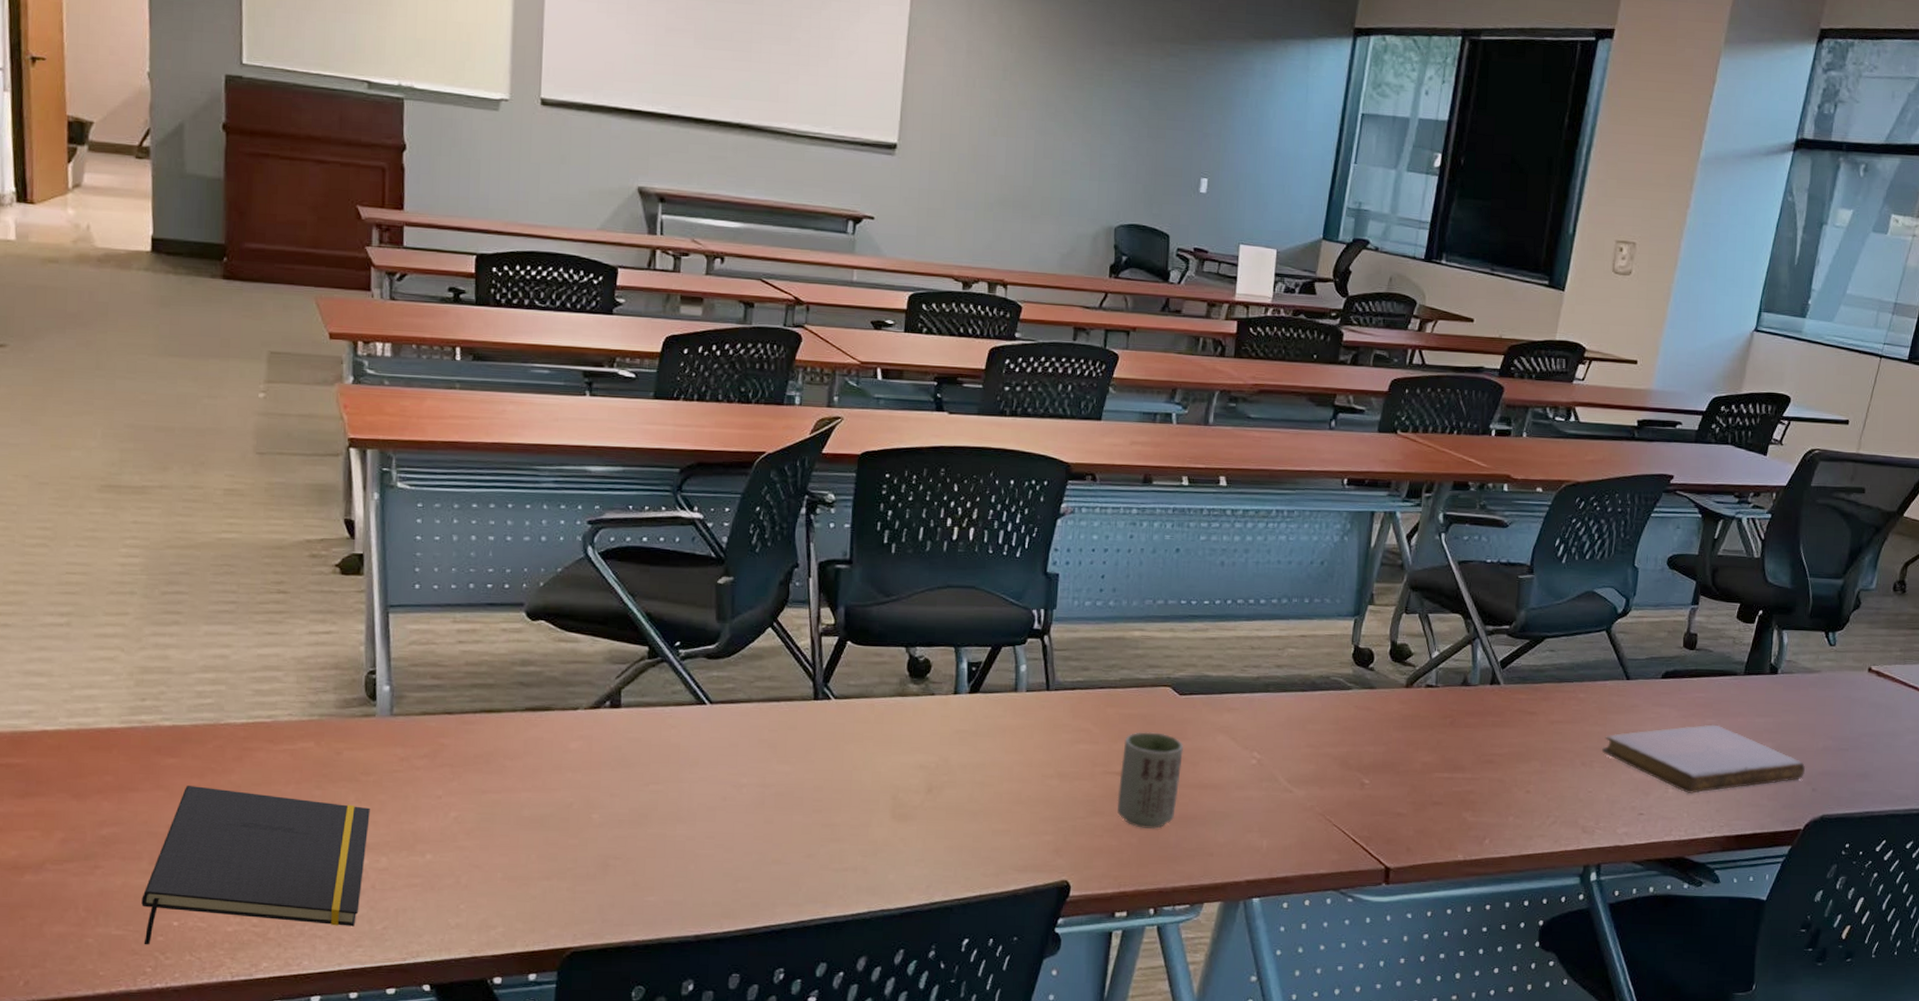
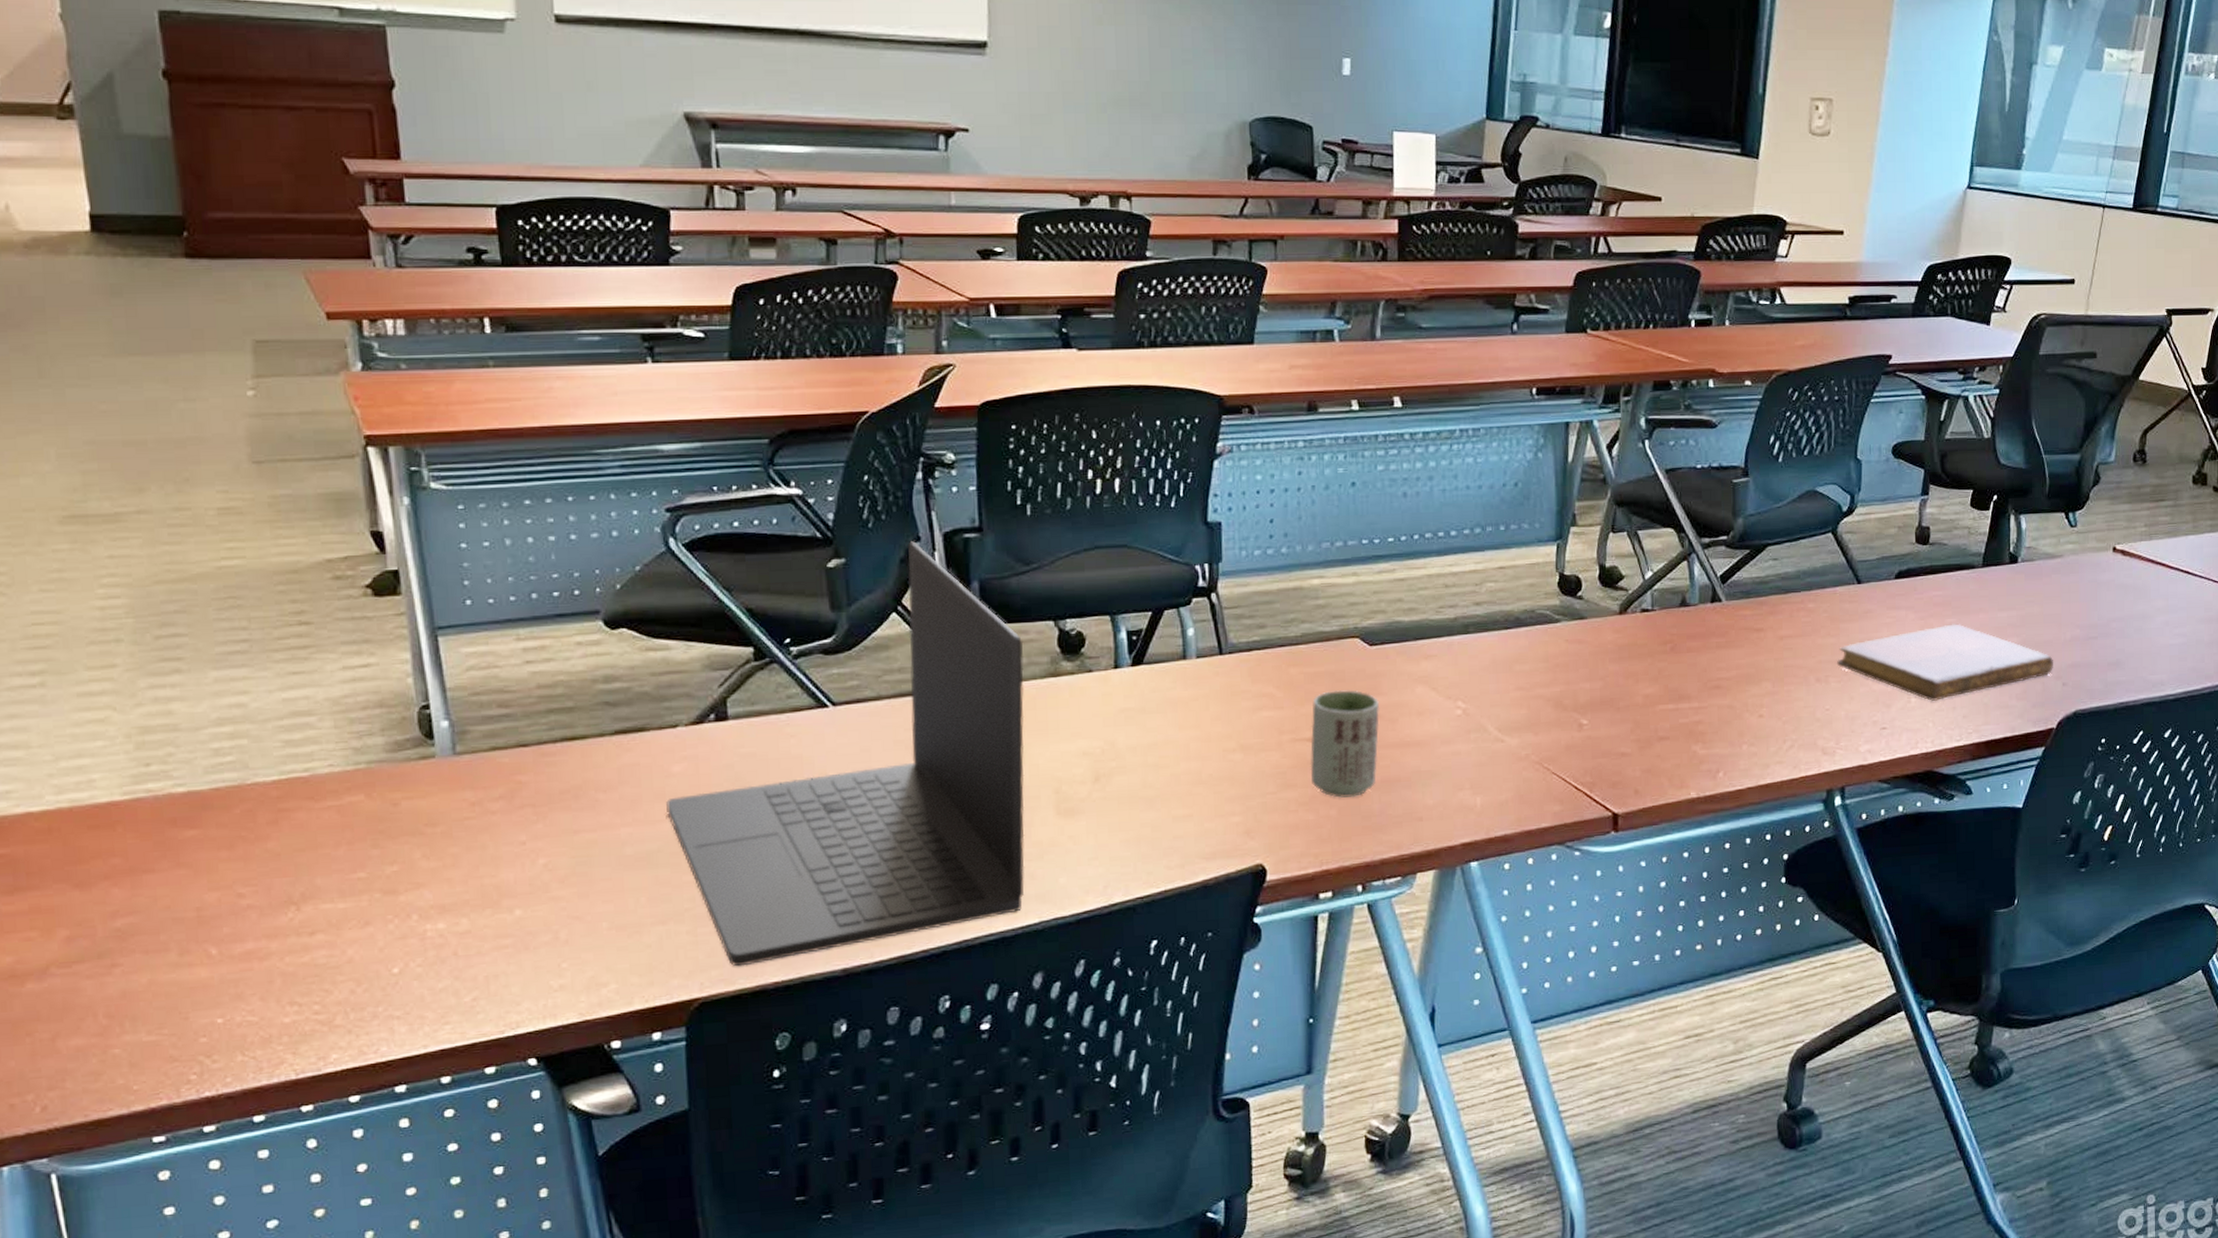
notepad: present [141,786,370,945] -> none [174,859,442,1050]
laptop: none [561,567,878,924] -> present [666,541,1025,967]

